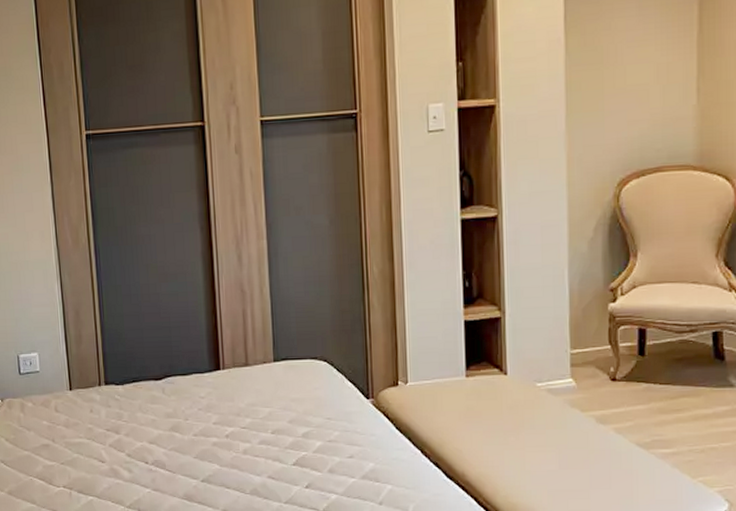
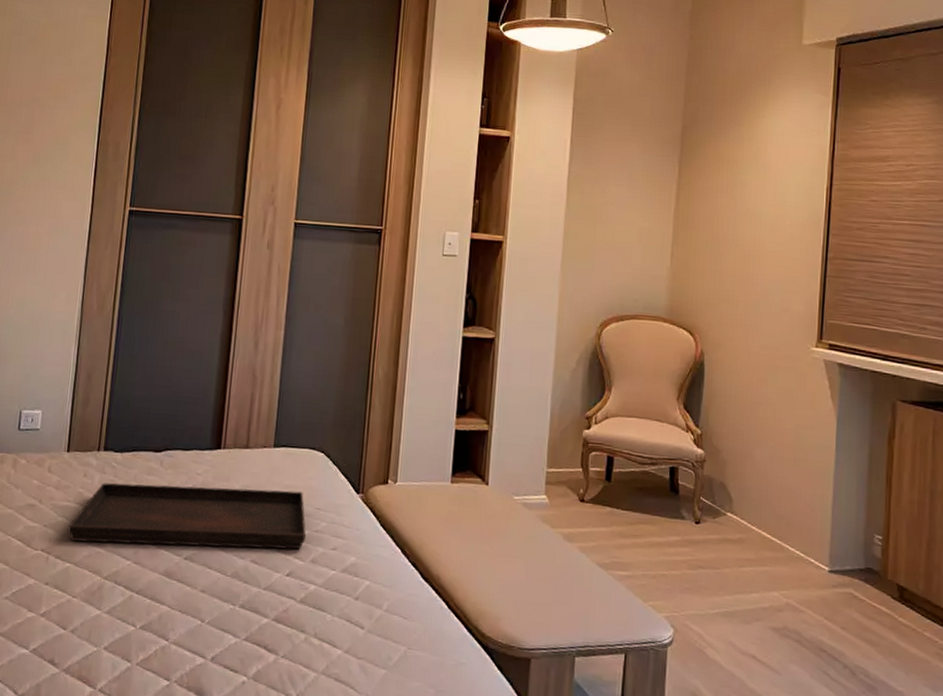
serving tray: none [84,403,321,475] -> present [67,483,307,550]

